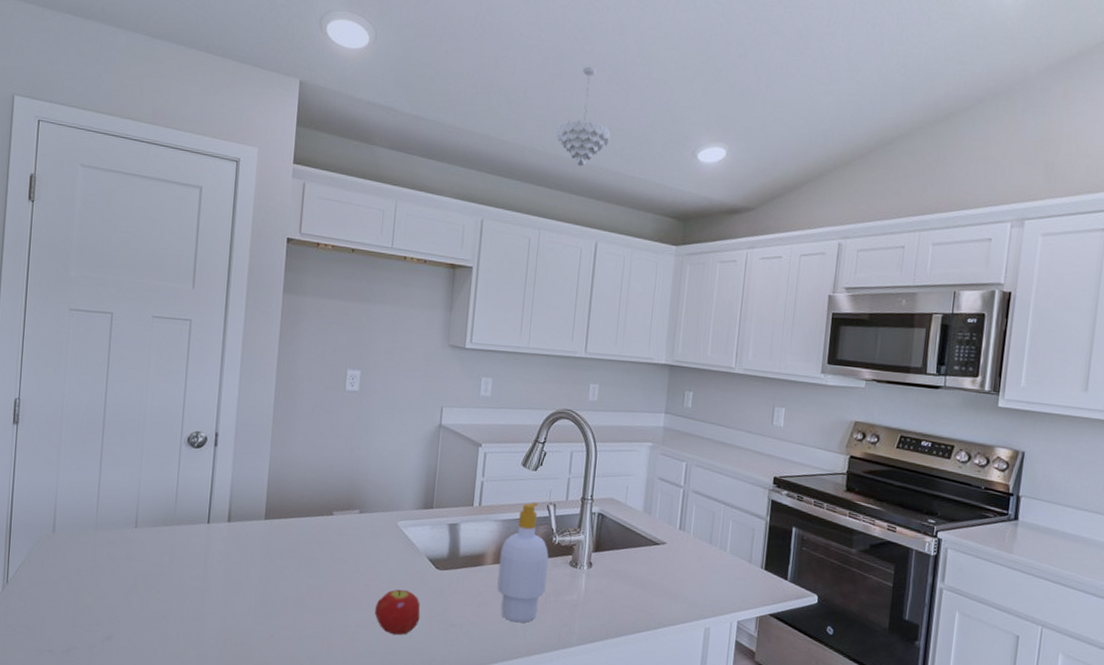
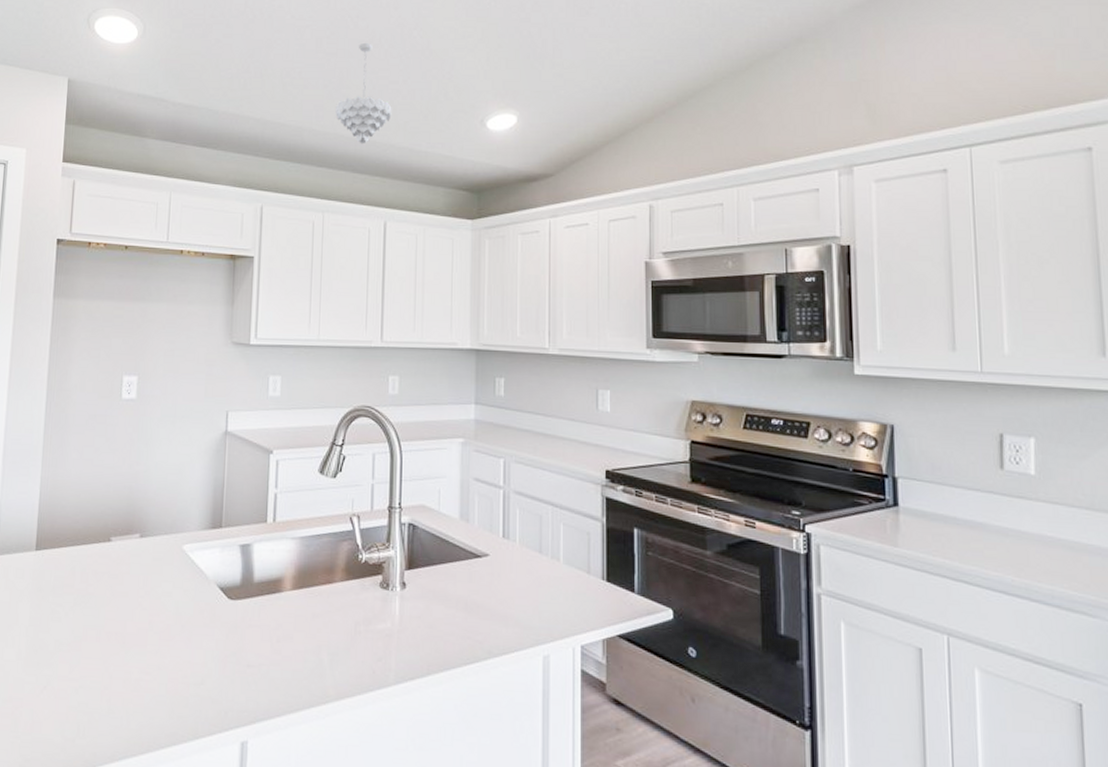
fruit: present [375,589,420,635] -> none [160,625,212,681]
soap bottle: present [497,502,549,623] -> none [298,514,355,660]

